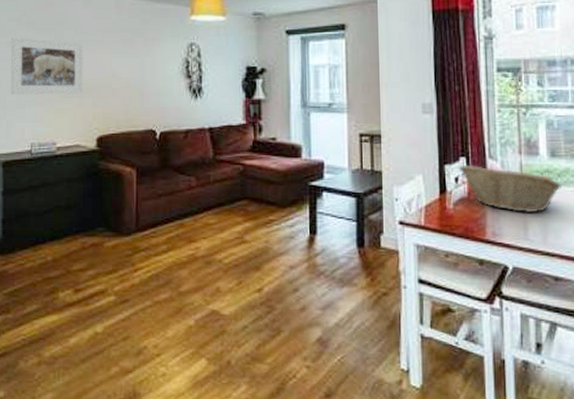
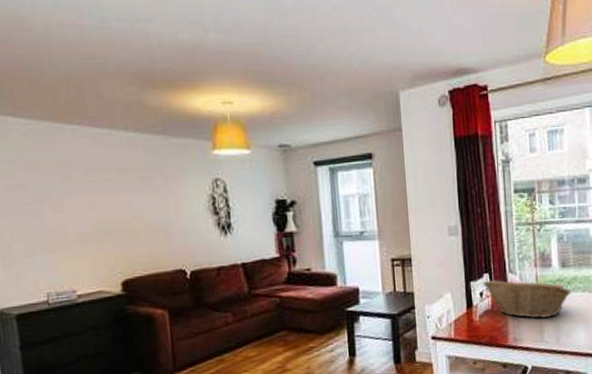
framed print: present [10,37,83,95] -> none [10,180,101,243]

